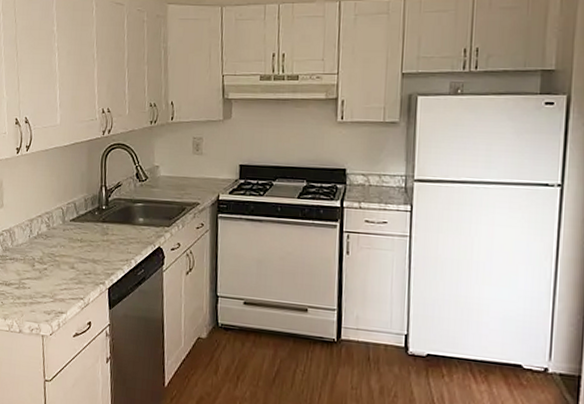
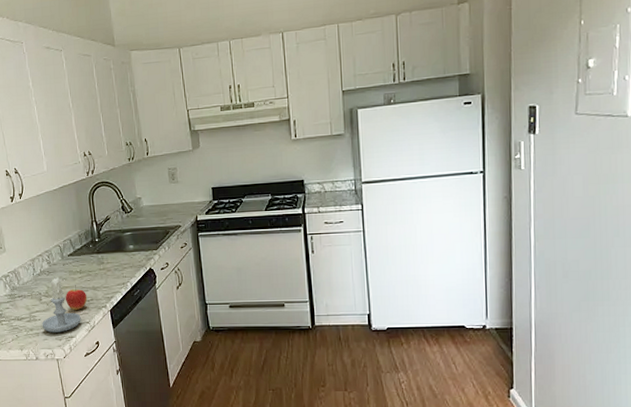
candle: none [31,242,75,306] -> present [42,276,81,333]
apple: none [60,254,85,284] -> present [65,285,88,311]

